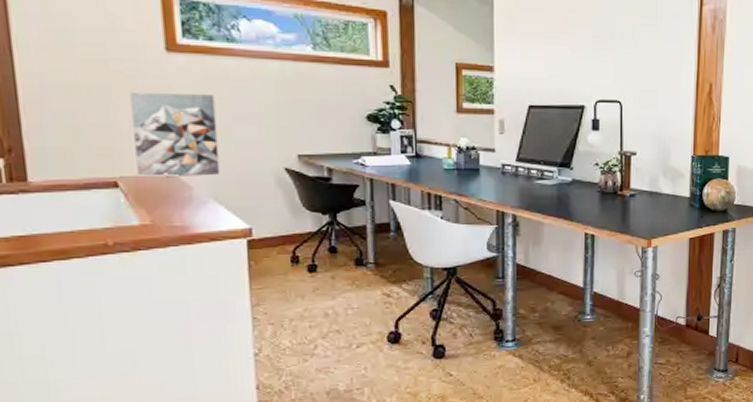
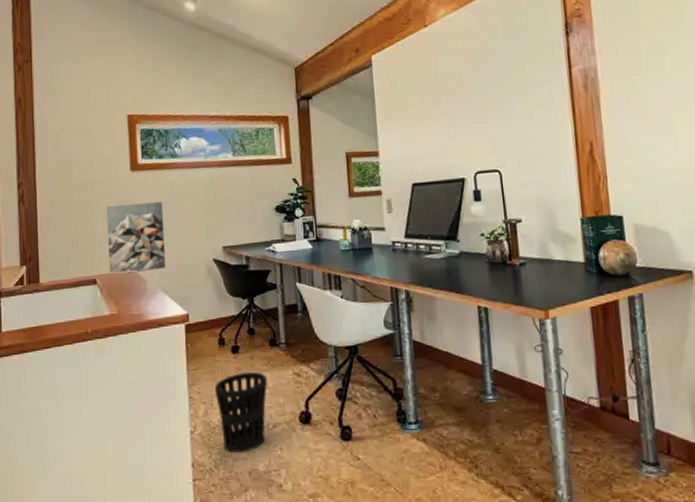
wastebasket: none [285,292,351,374] -> present [214,372,267,453]

